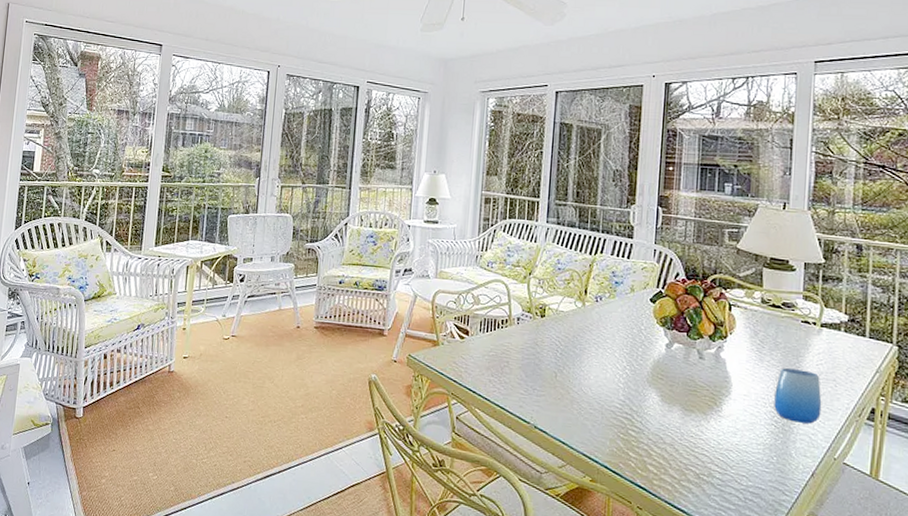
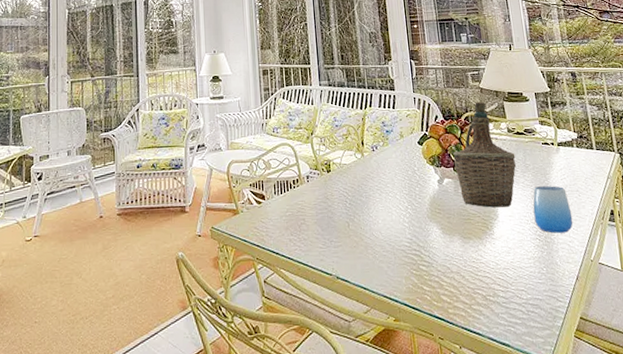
bottle: none [688,263,765,385] -> present [453,101,516,208]

